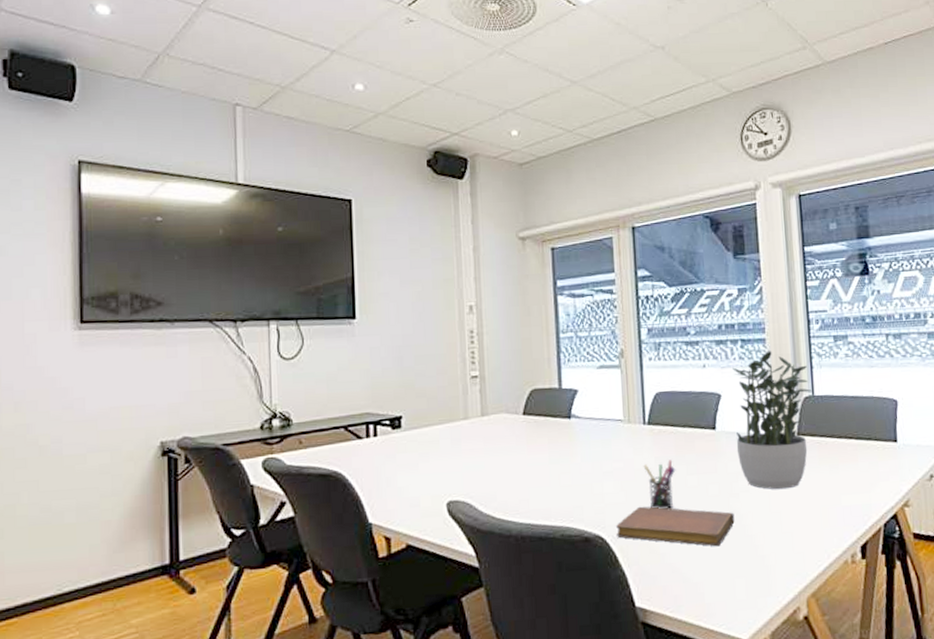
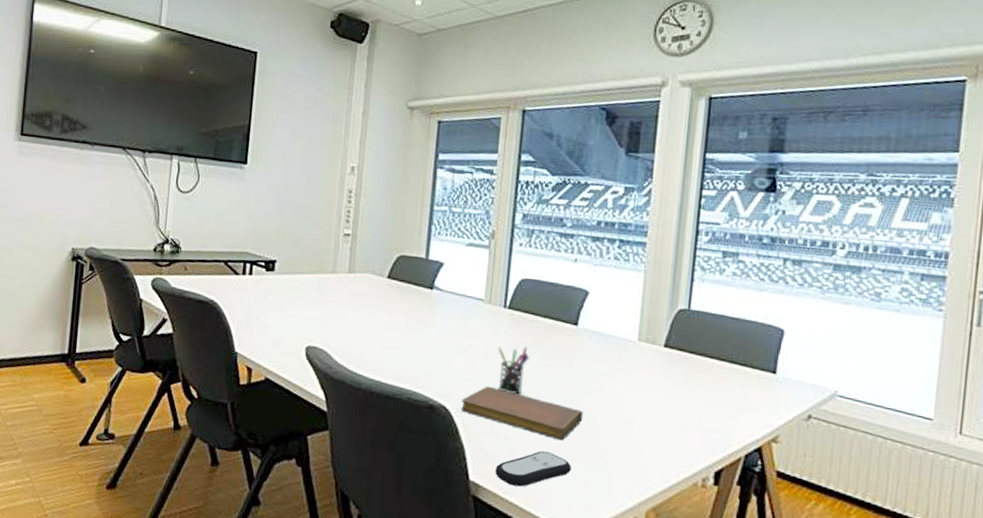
remote control: none [659,560,732,603] -> present [495,450,571,487]
potted plant: present [732,351,812,490] -> none [596,255,689,399]

